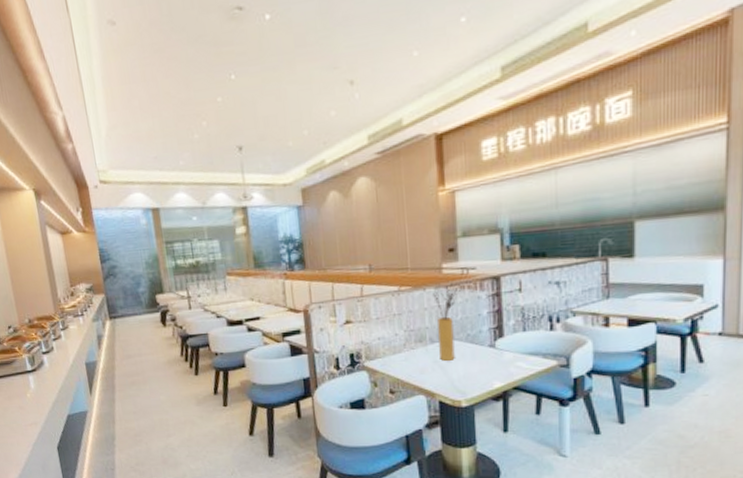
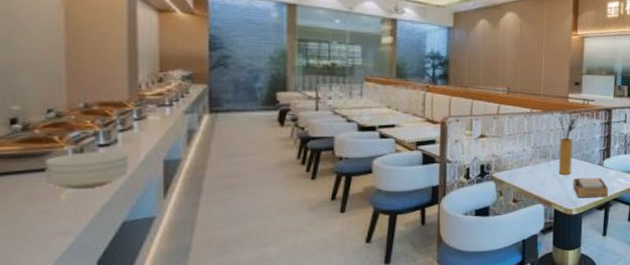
bowl: none [13,356,65,389] -> present [43,151,130,189]
napkin holder: none [458,362,506,388] -> present [573,178,609,198]

